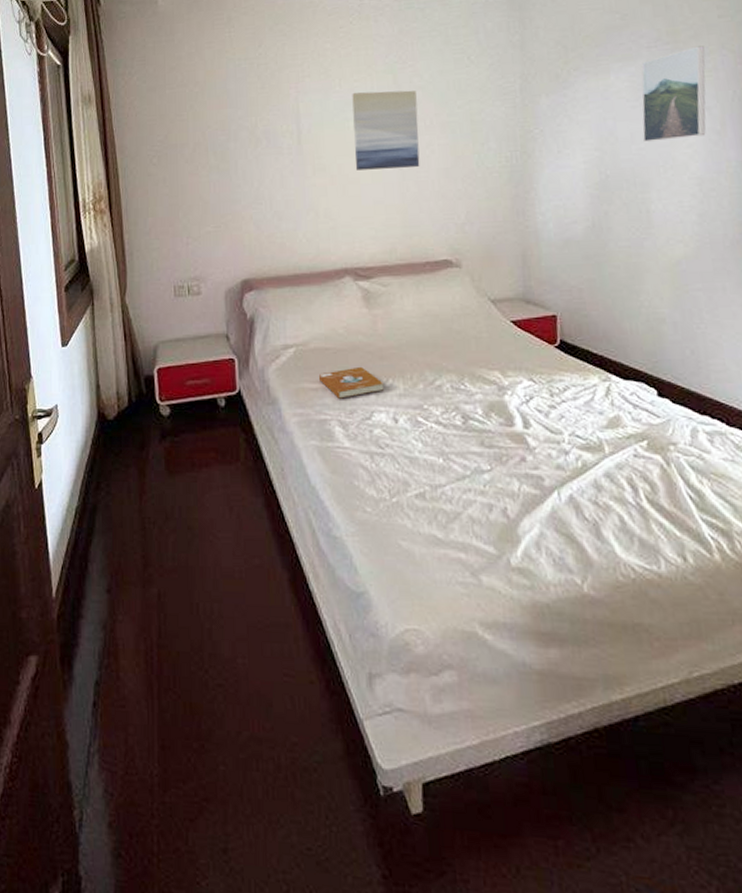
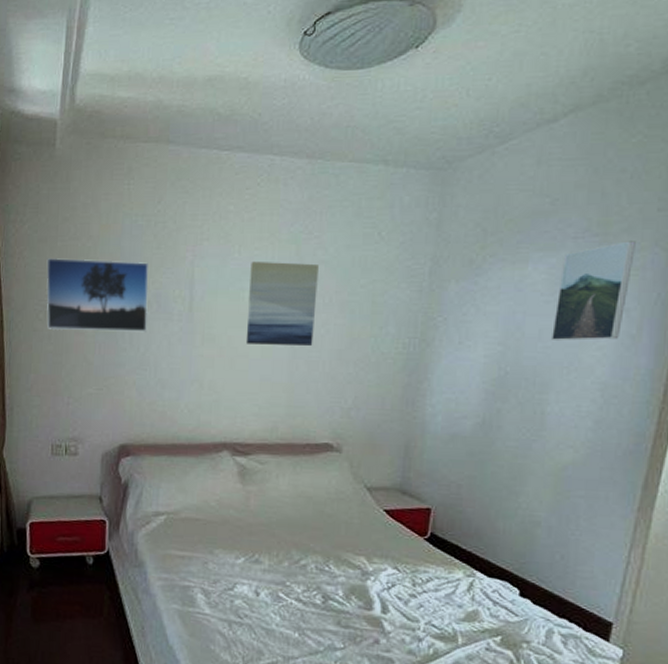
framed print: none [157,102,259,174] -> present [46,257,149,332]
book: present [319,366,384,399] -> none [187,539,249,568]

